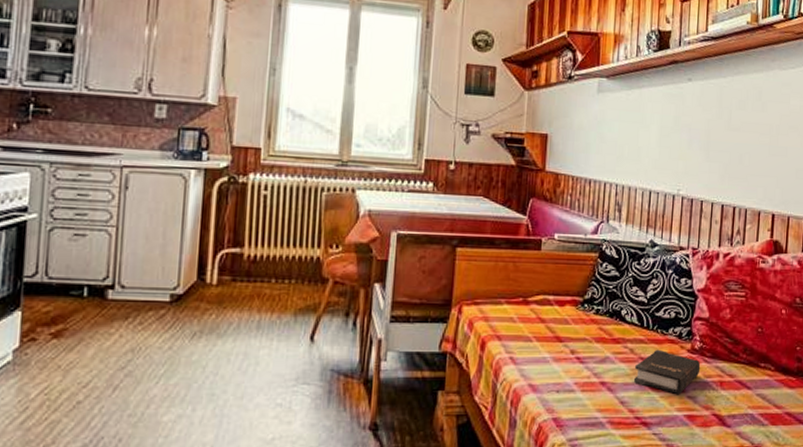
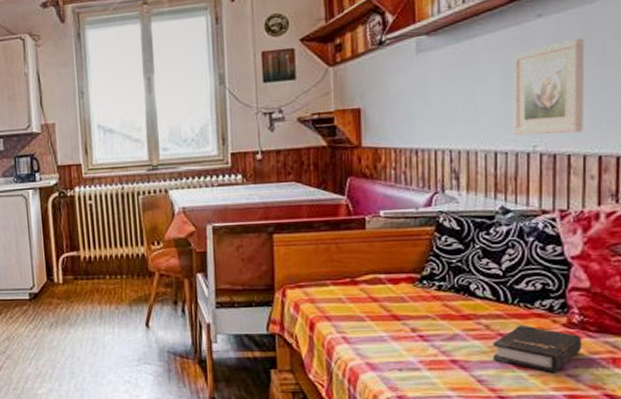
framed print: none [664,104,719,183] -> present [512,37,585,136]

